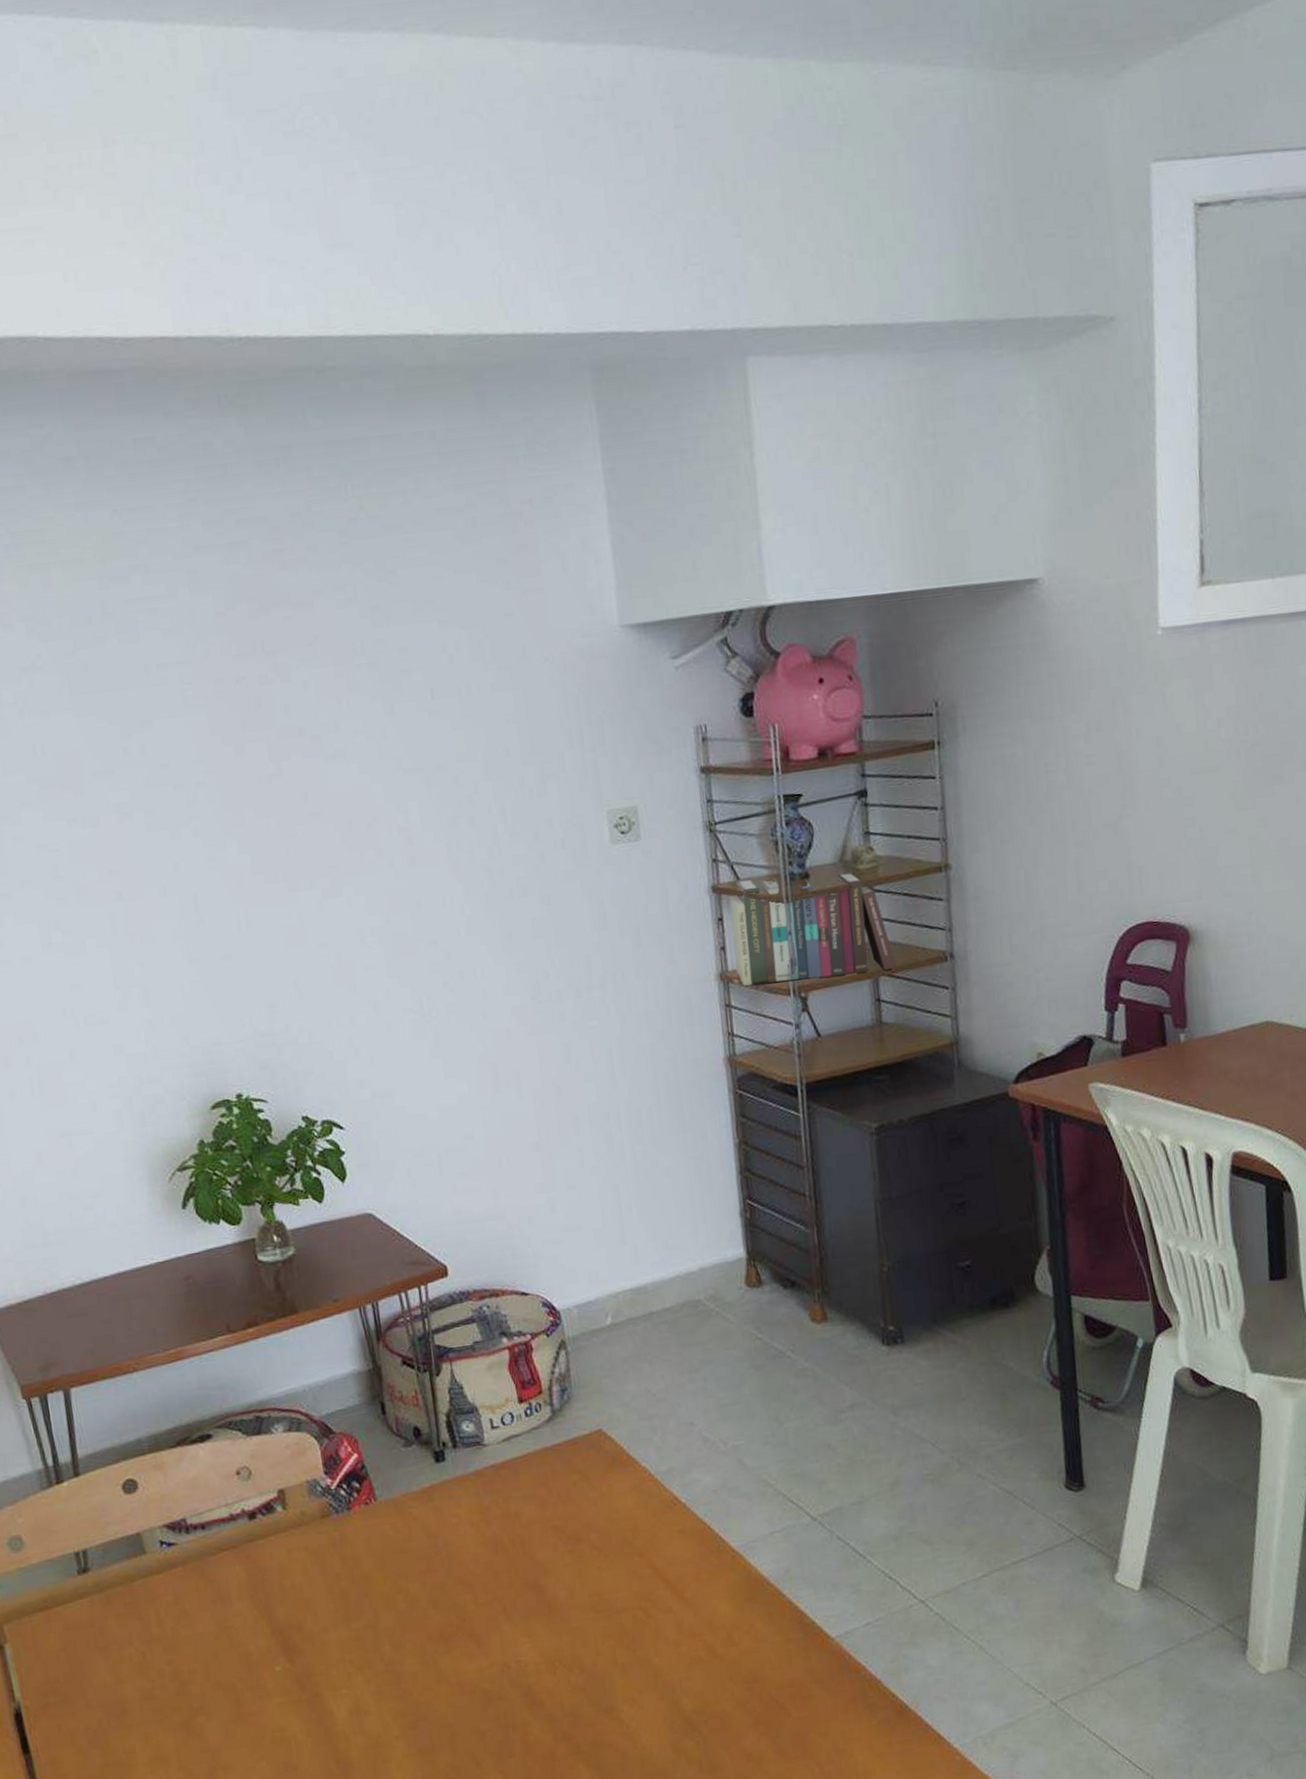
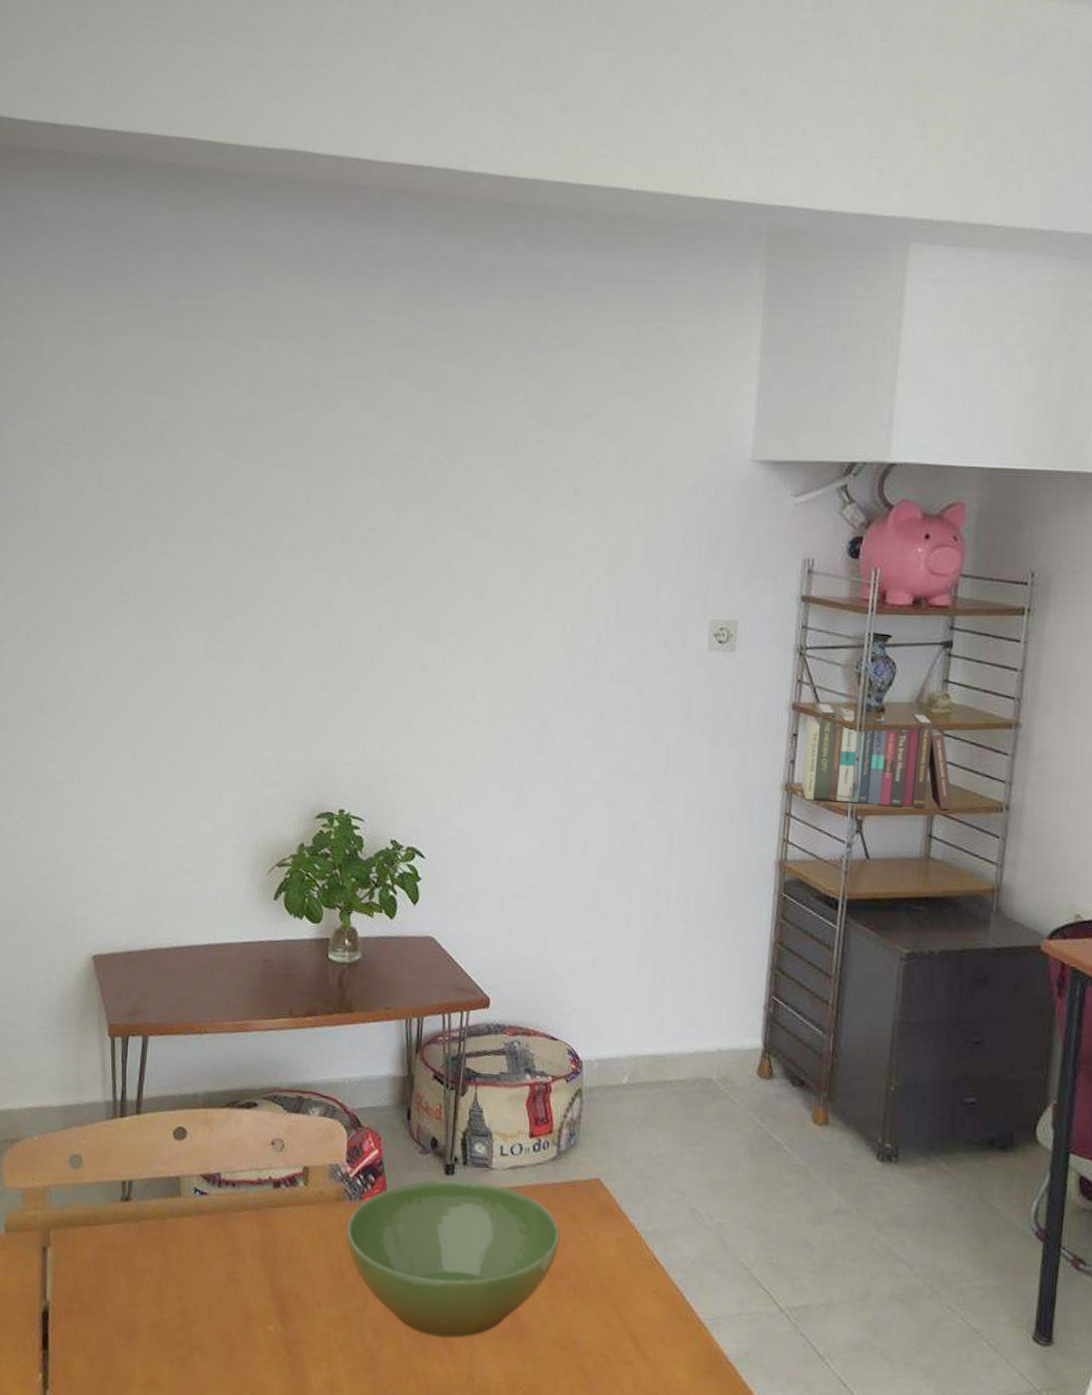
bowl: none [339,1460,572,1633] -> present [347,1179,560,1338]

